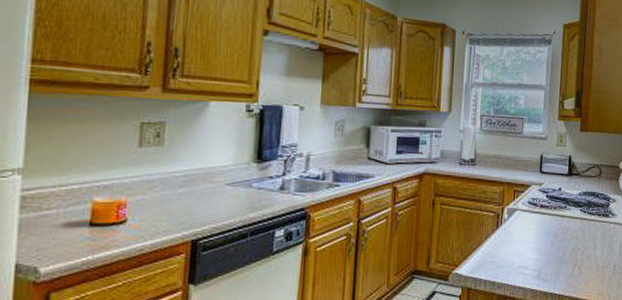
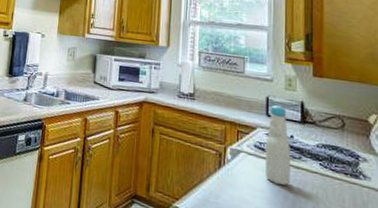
bottle: none [536,161,558,234] -> present [265,104,290,186]

